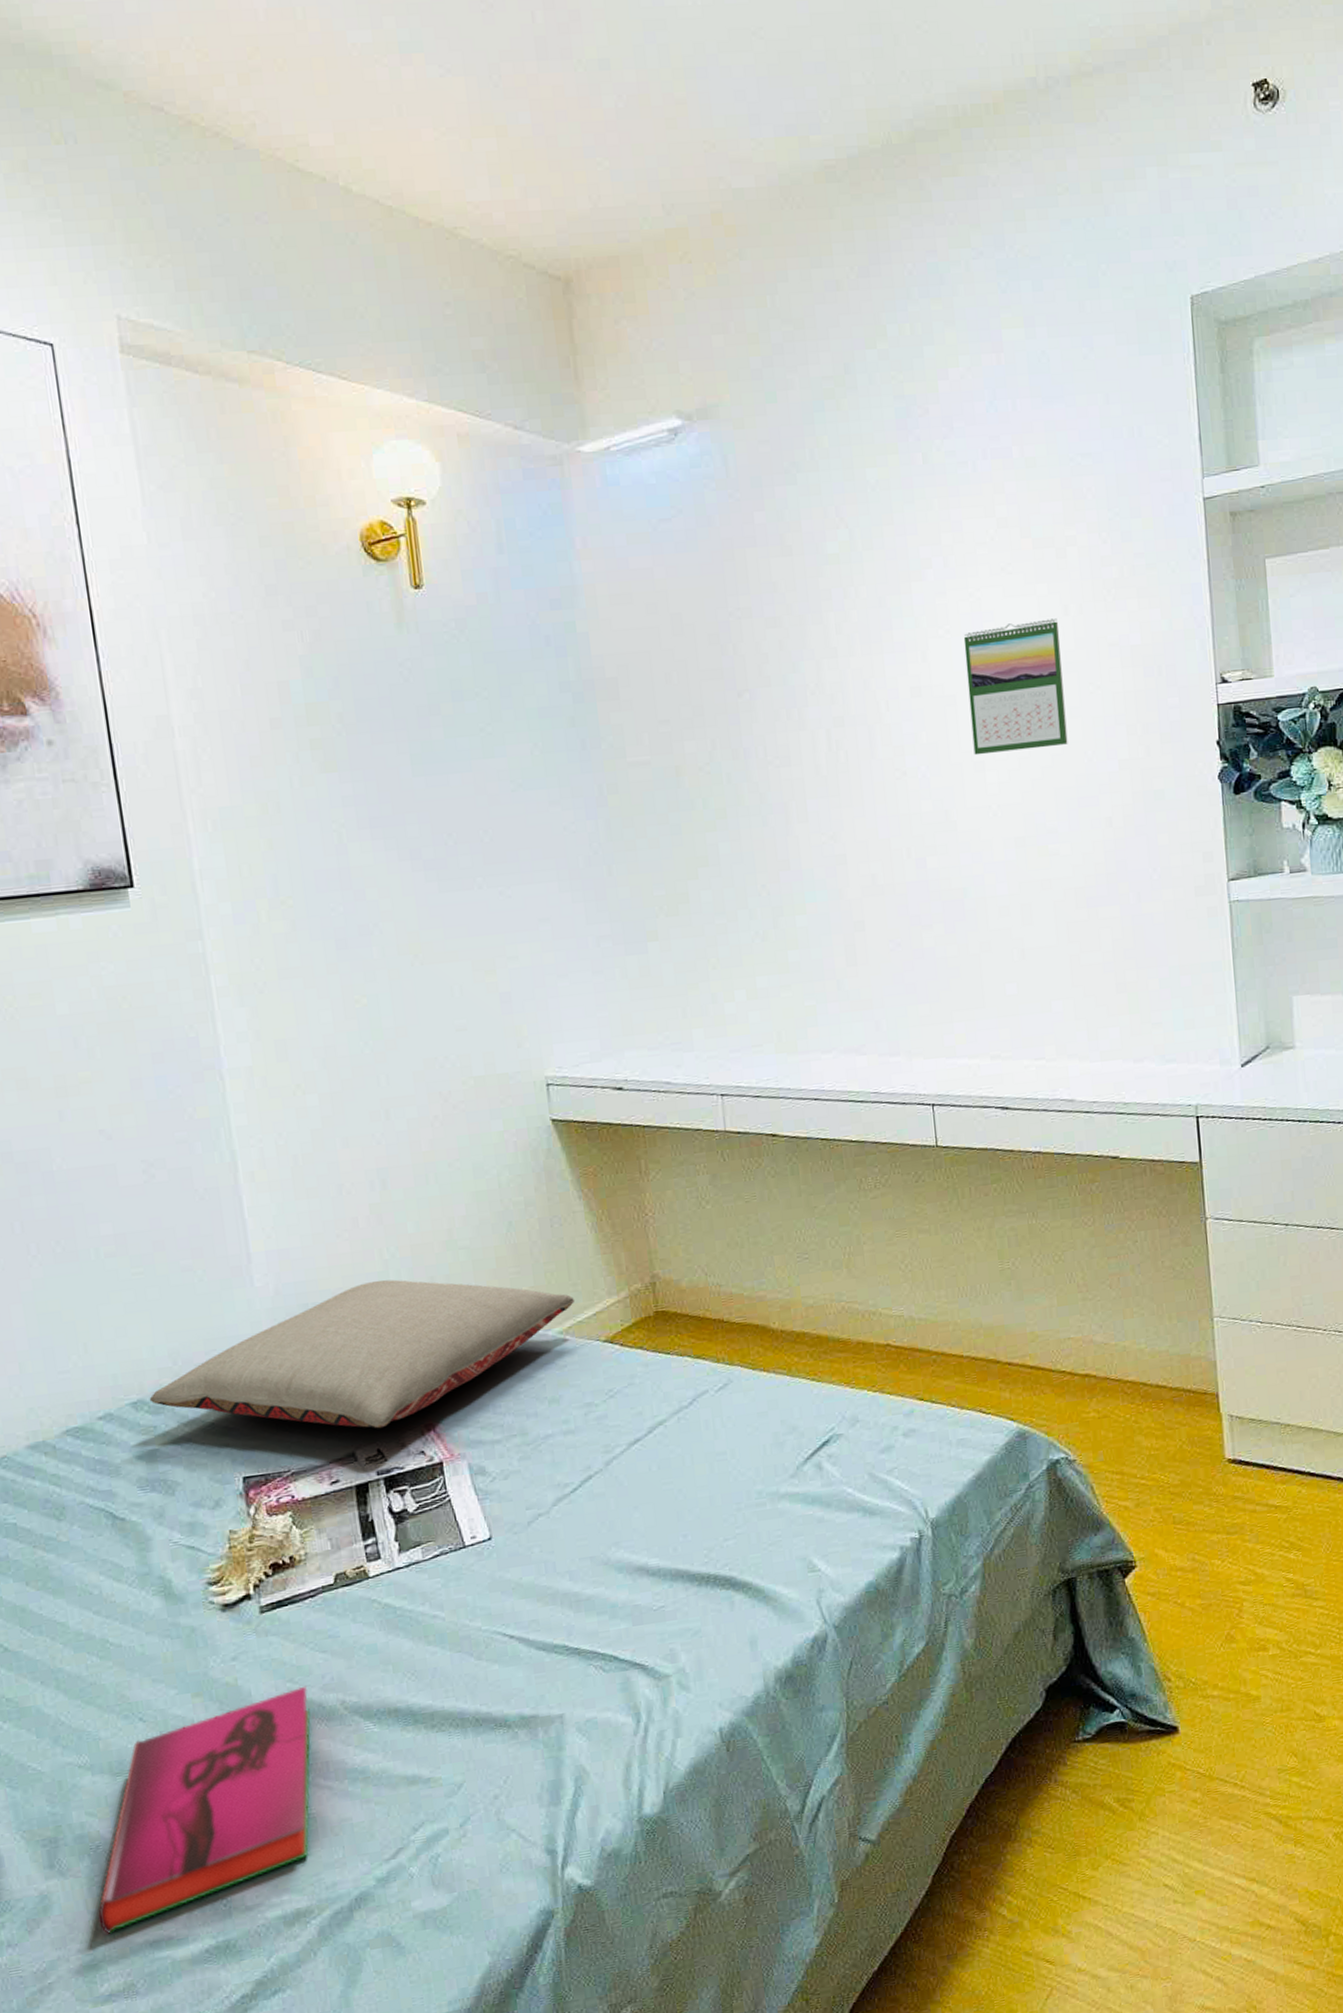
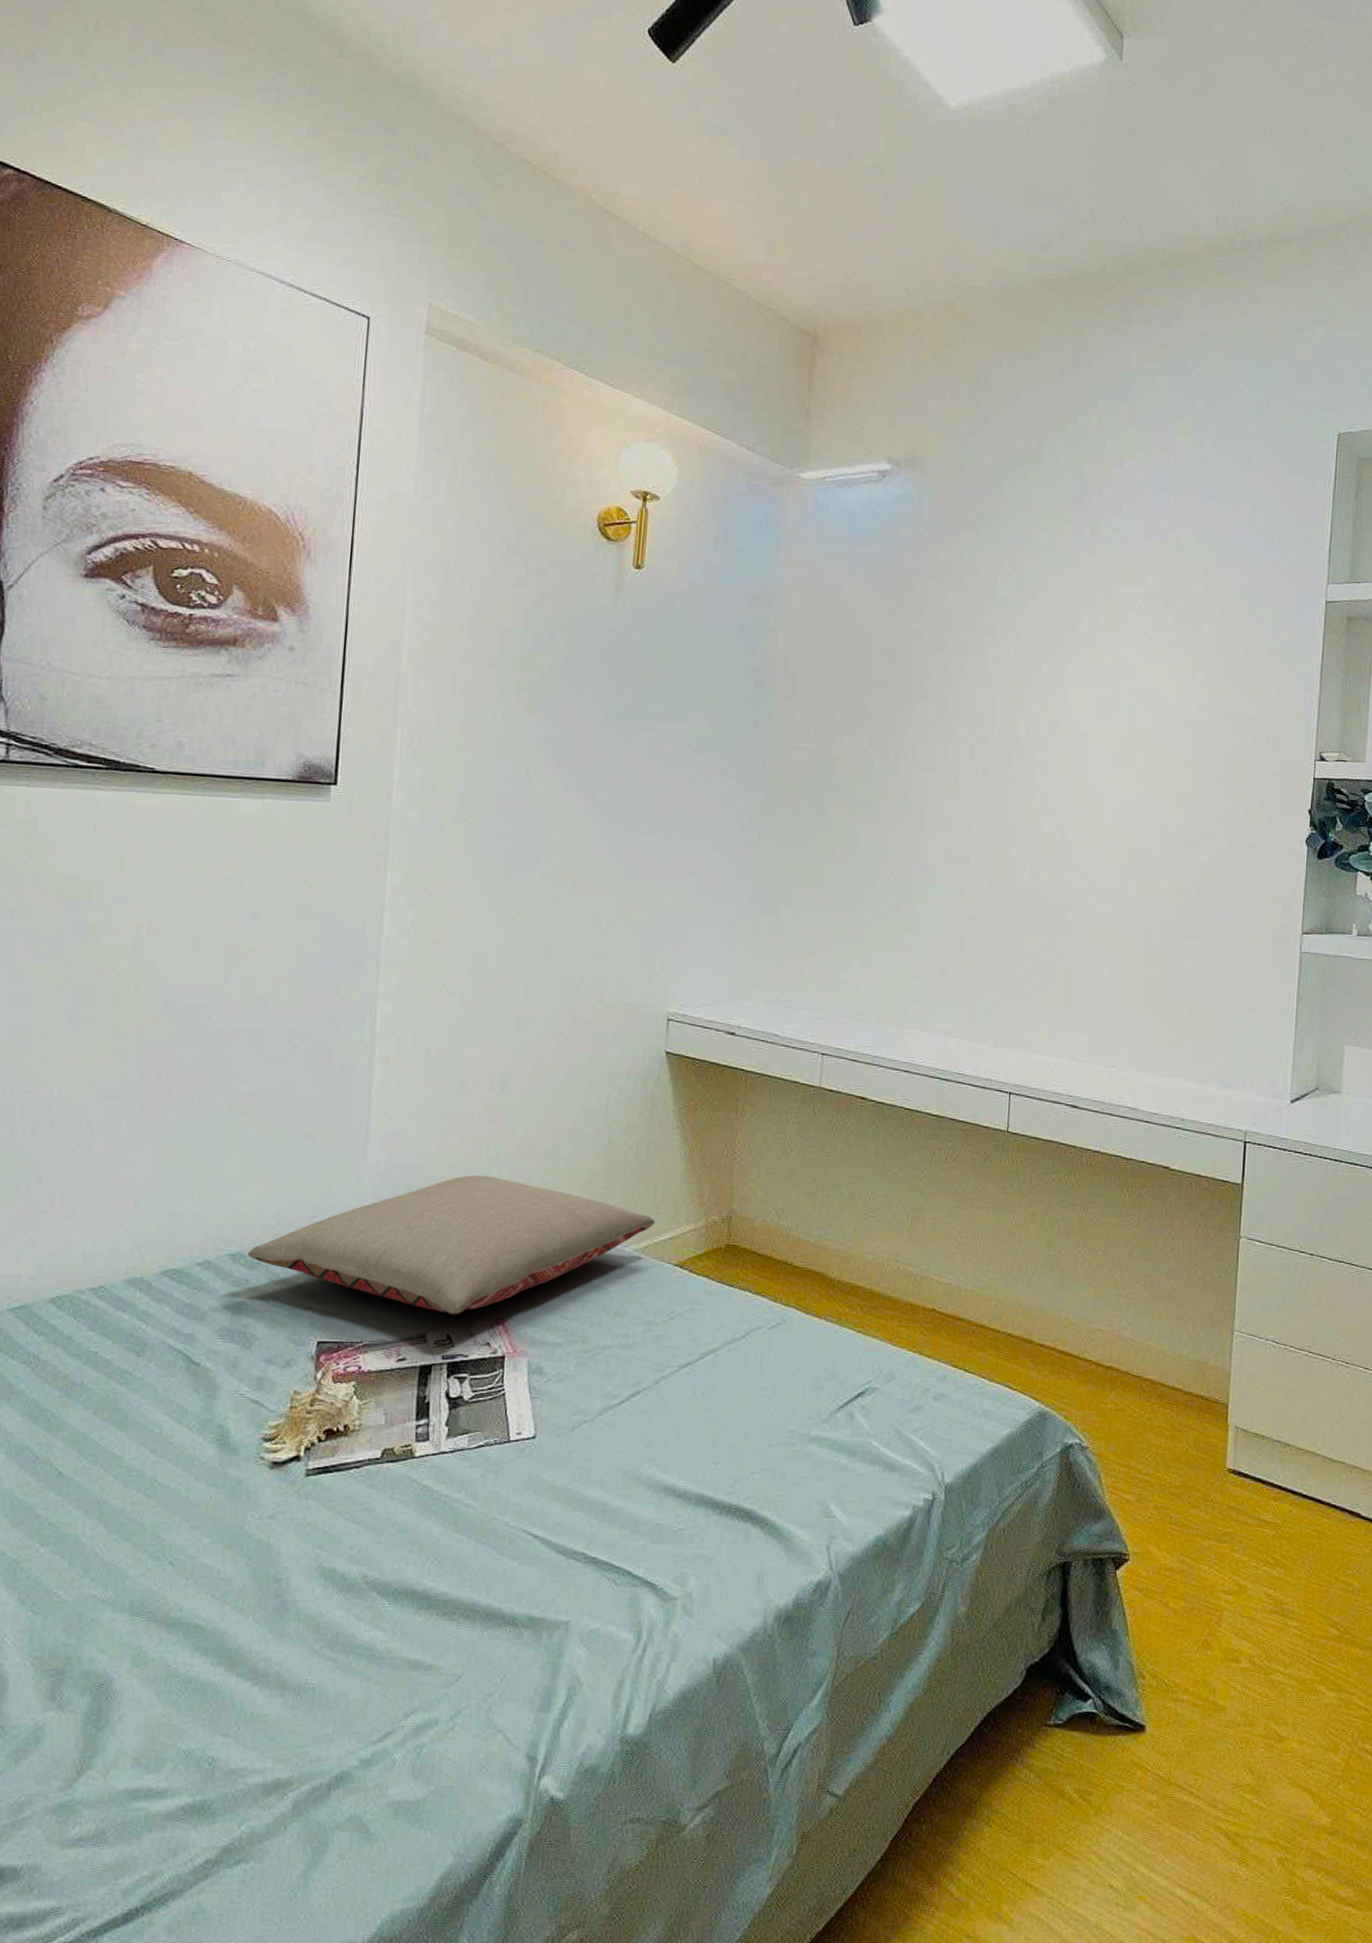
hardback book: present [98,1685,311,1934] -> none [85,1554,334,1776]
calendar: present [963,618,1068,756] -> none [1096,680,1186,792]

